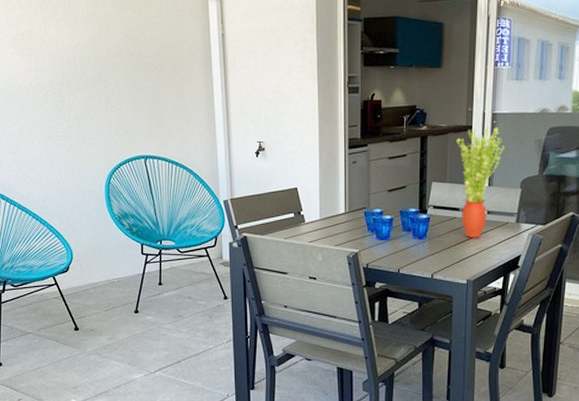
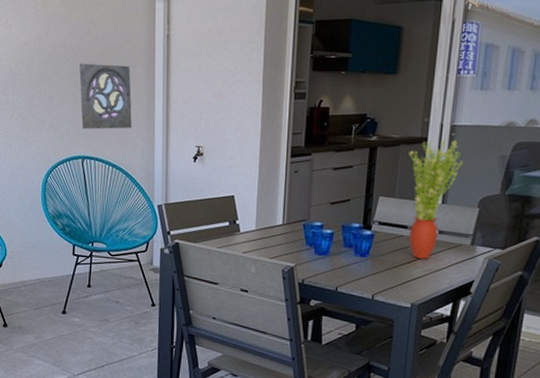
wall ornament: none [136,63,193,129] -> present [79,63,133,129]

